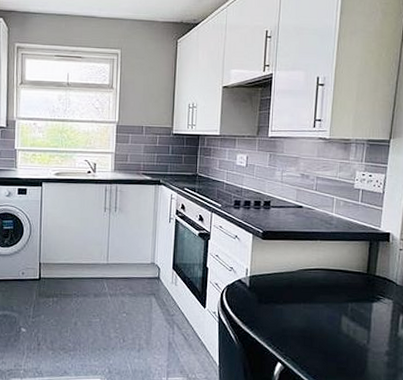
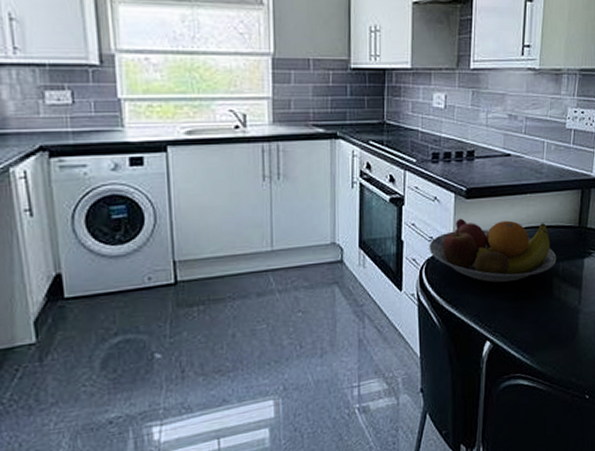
fruit bowl: none [229,255,345,314] -> present [429,218,557,283]

